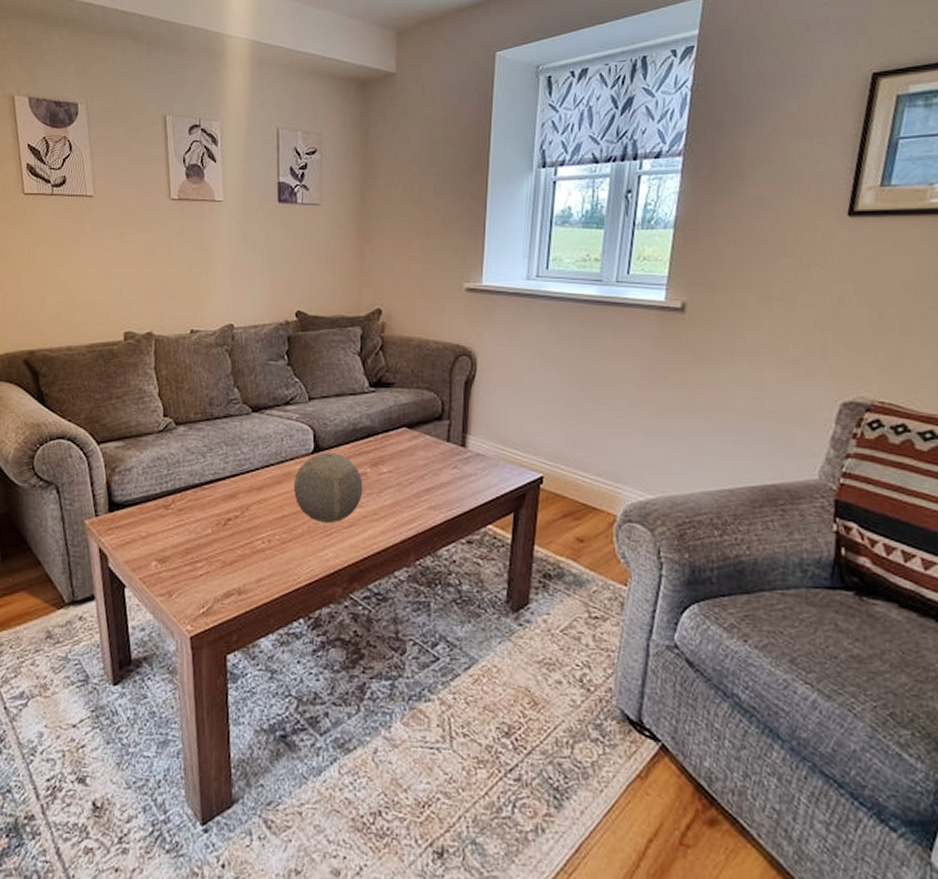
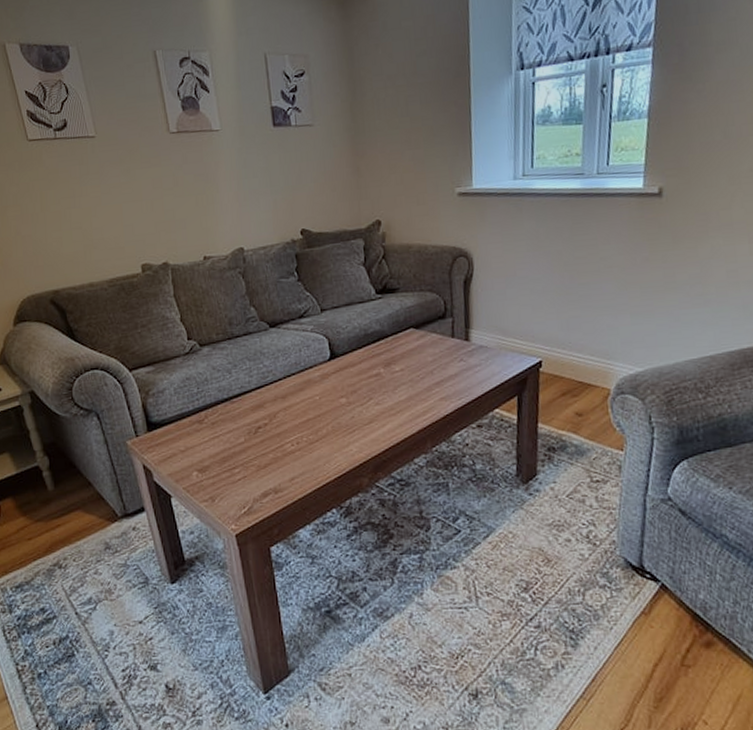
decorative orb: present [293,453,363,524] -> none [314,358,379,423]

